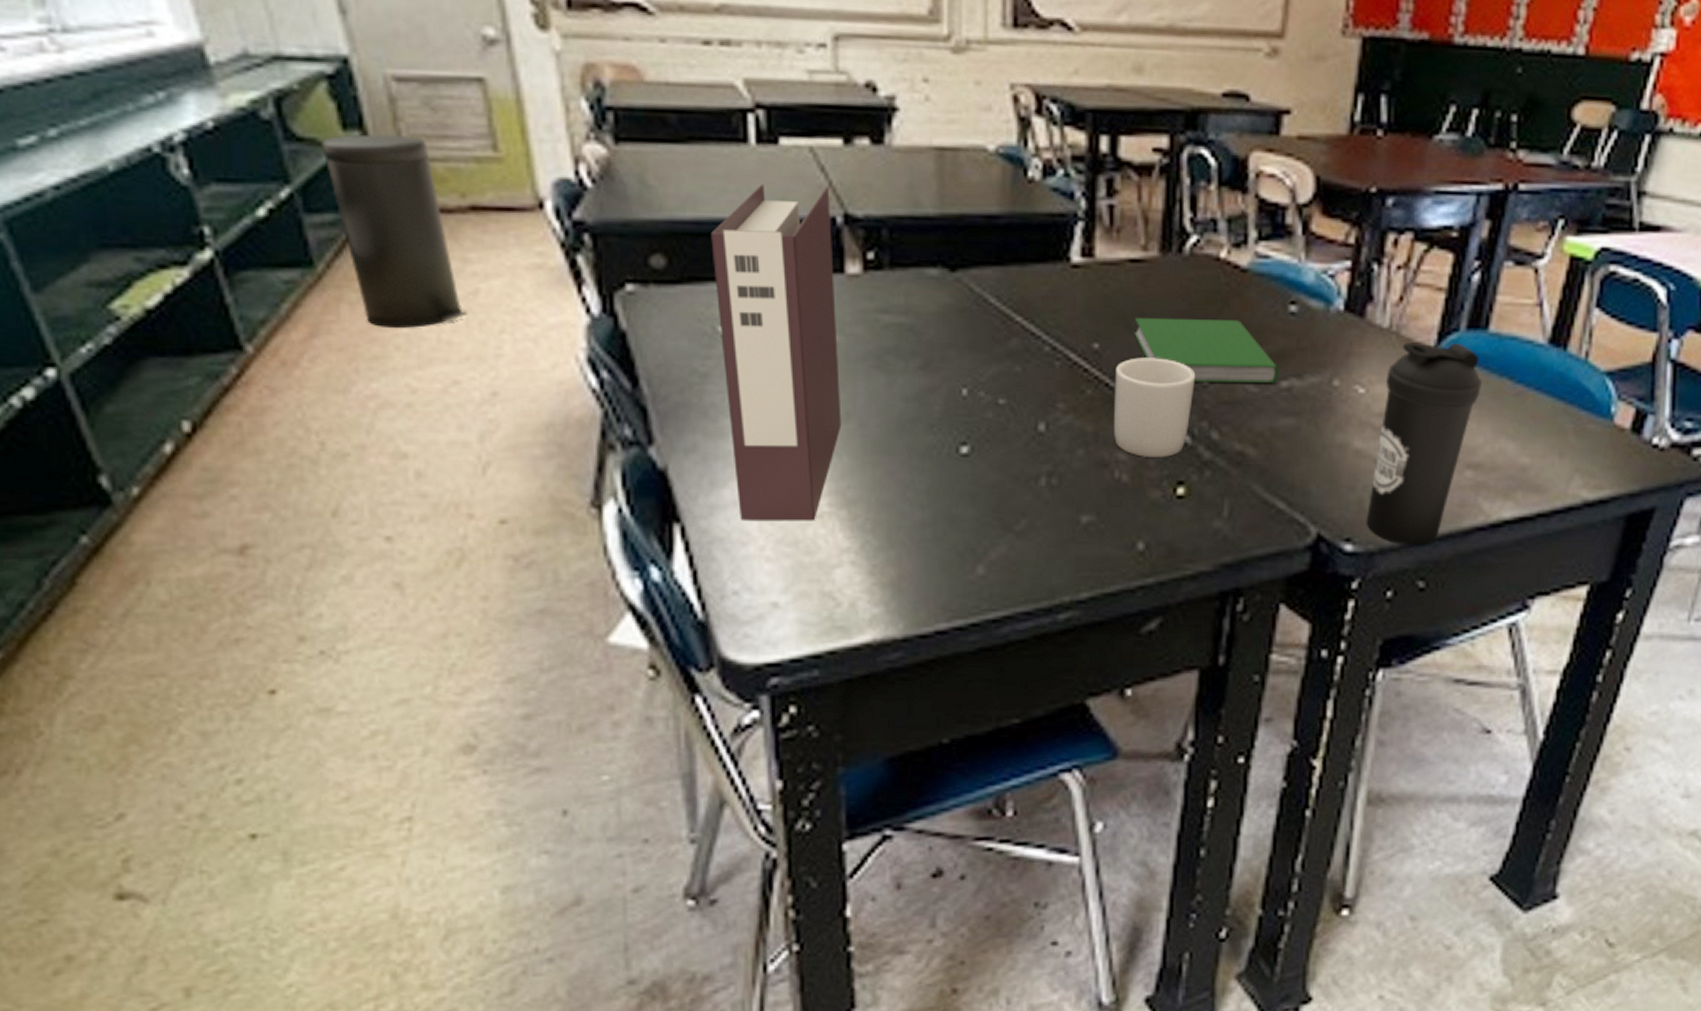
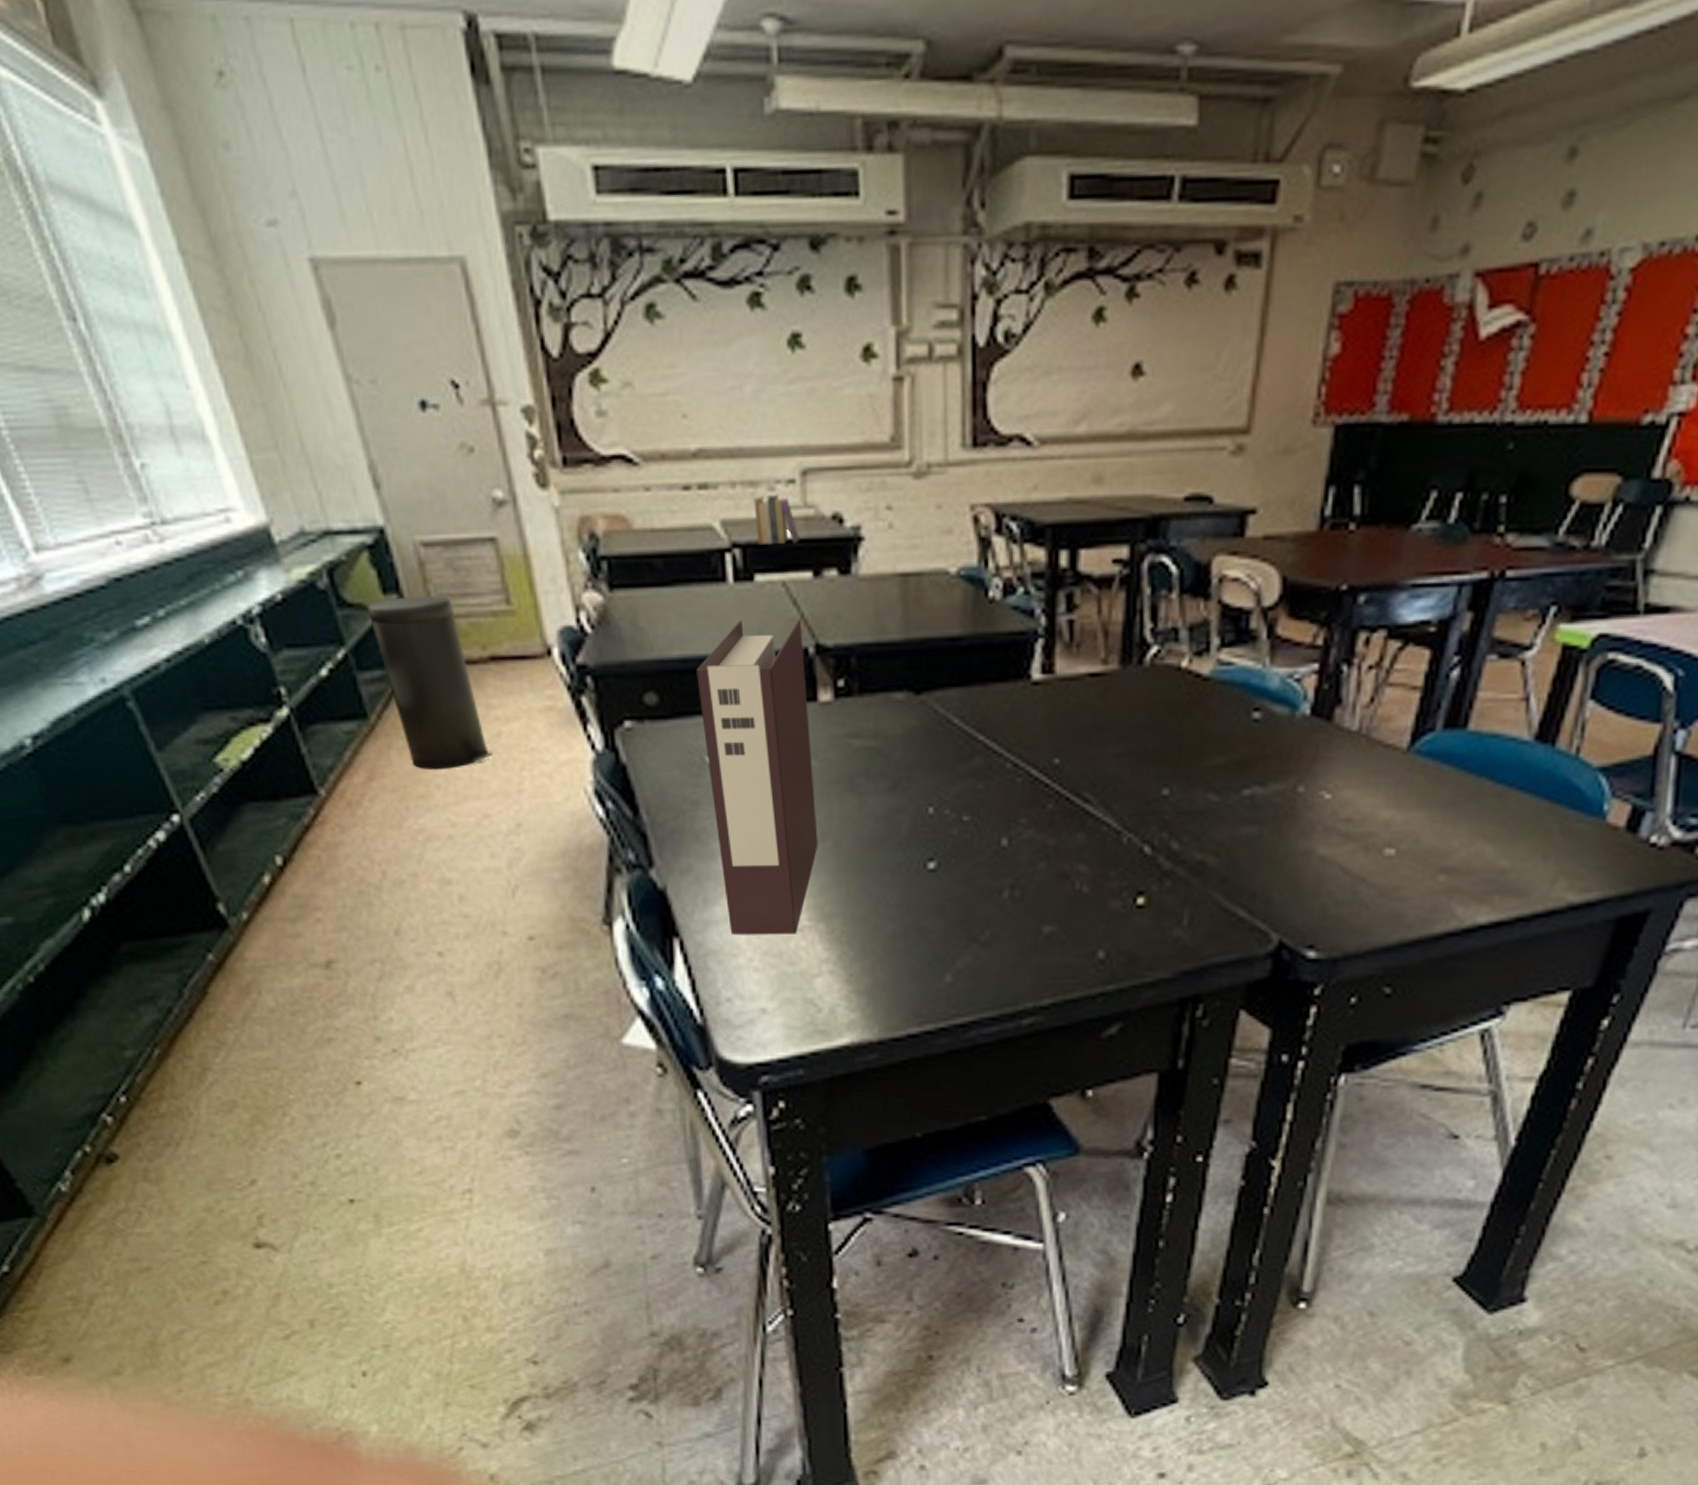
books: none [780,56,829,109] -> present [753,493,799,544]
mug: present [1113,357,1196,457] -> none [1073,770,1156,869]
hardcover book: present [1134,317,1279,383] -> none [1094,730,1241,795]
water bottle: present [1366,342,1483,545] -> none [1330,743,1459,952]

